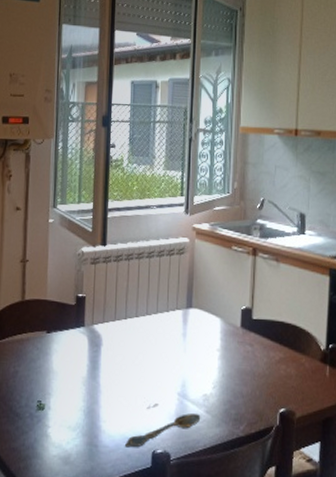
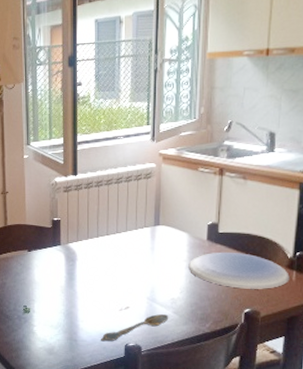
plate: none [222,341,323,386] -> present [188,252,290,289]

